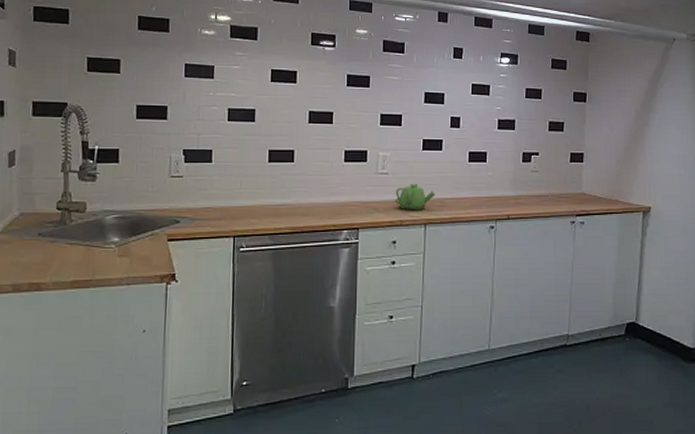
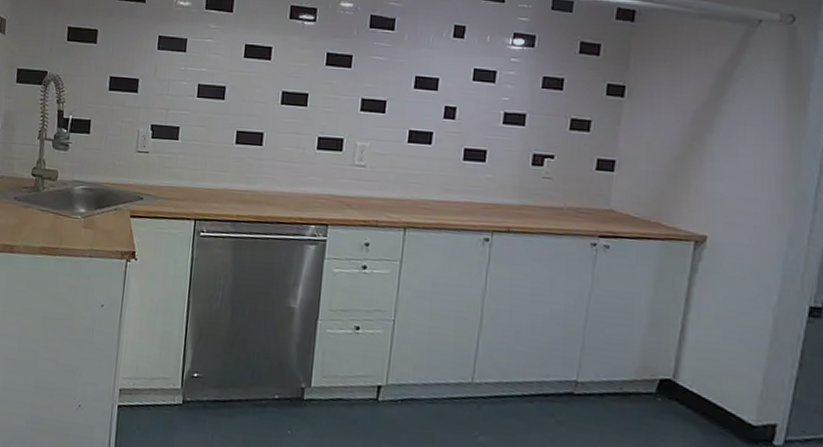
teapot: present [395,183,436,211] -> none [371,179,420,211]

